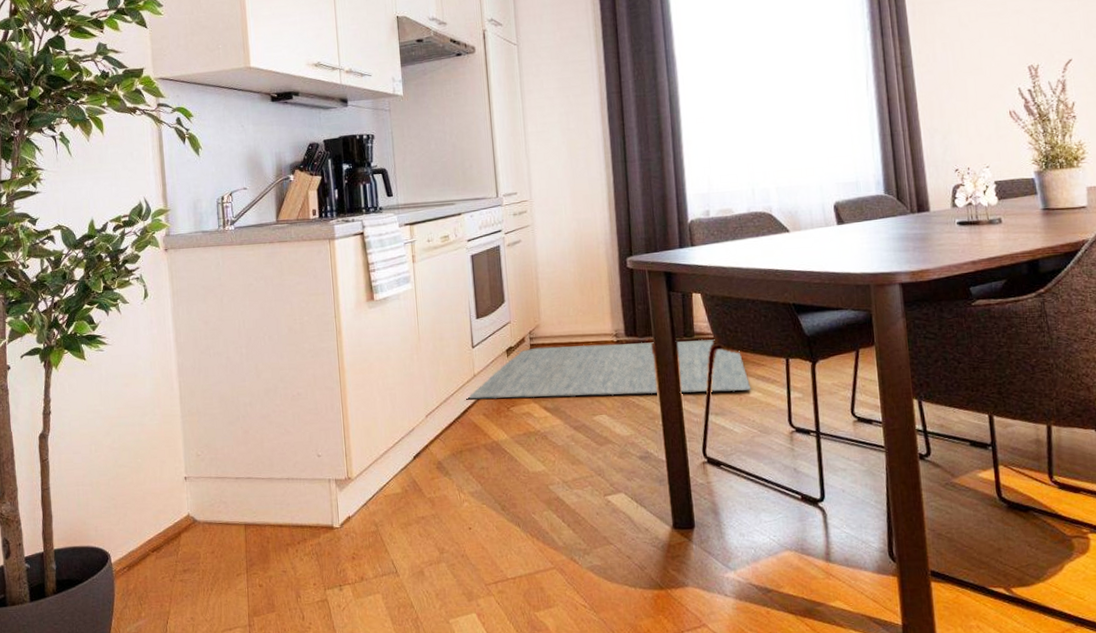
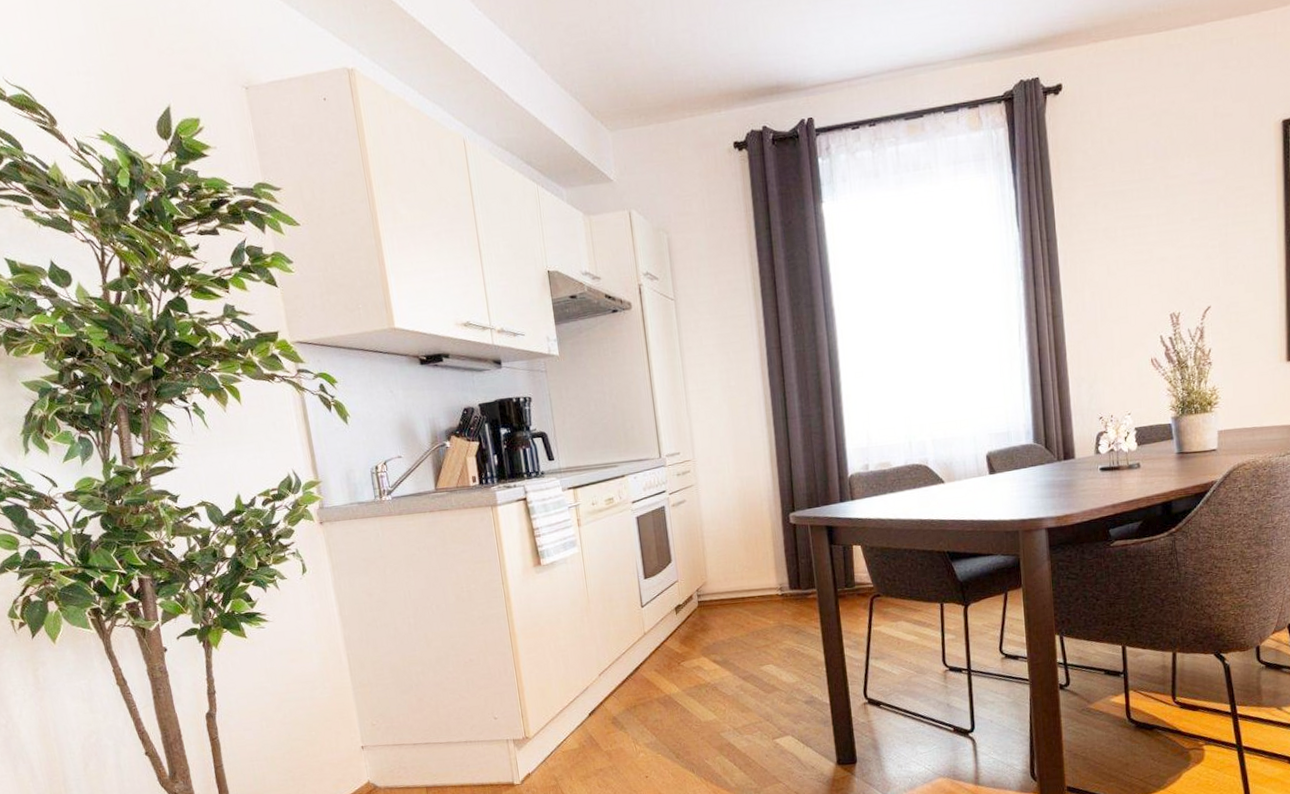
rug: present [468,339,752,399] -> none [639,588,909,656]

